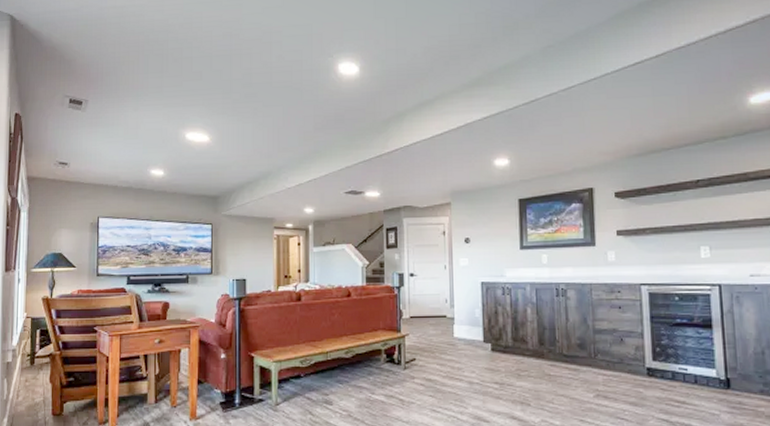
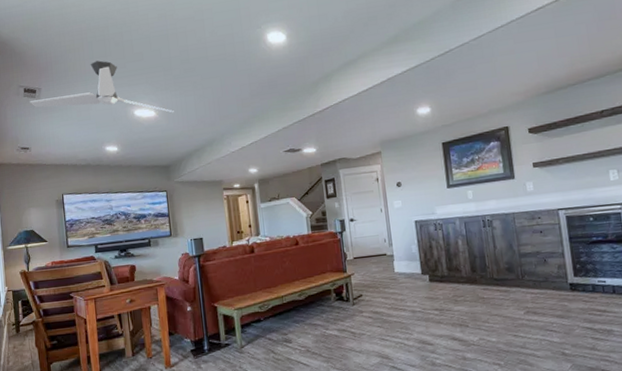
ceiling fan: none [74,76,229,140] -> present [29,60,174,113]

